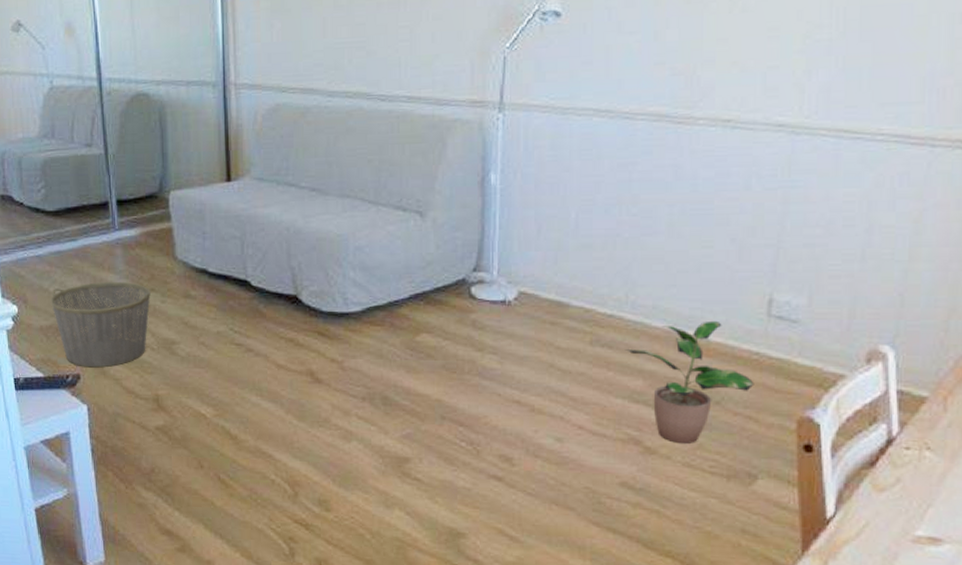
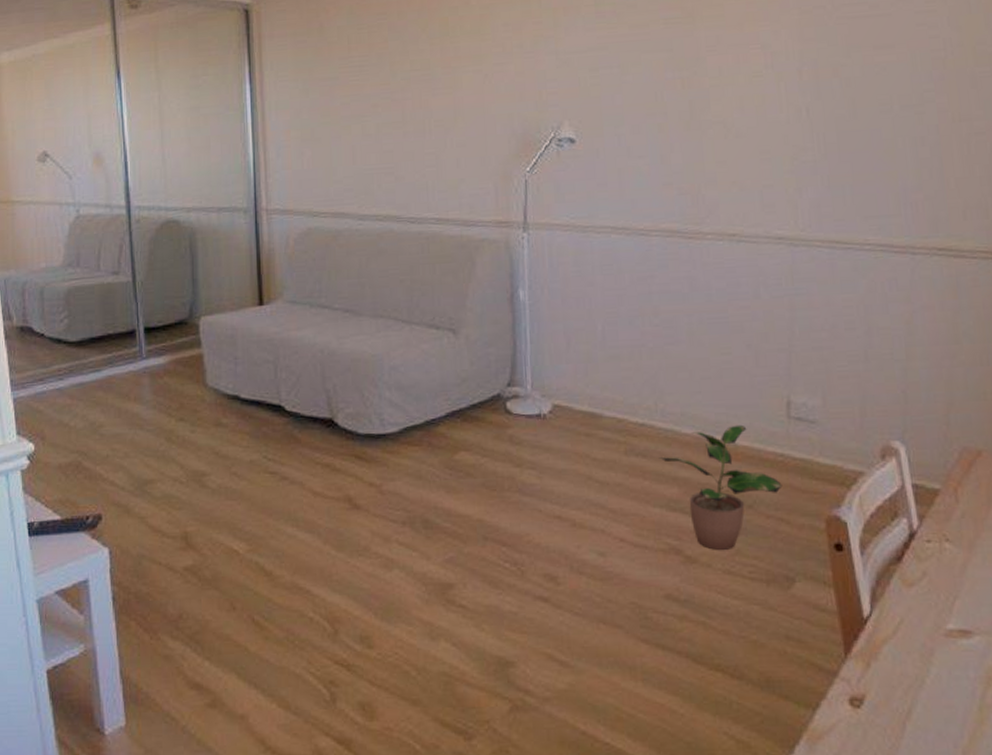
basket: present [50,282,151,368] -> none [70,412,180,507]

